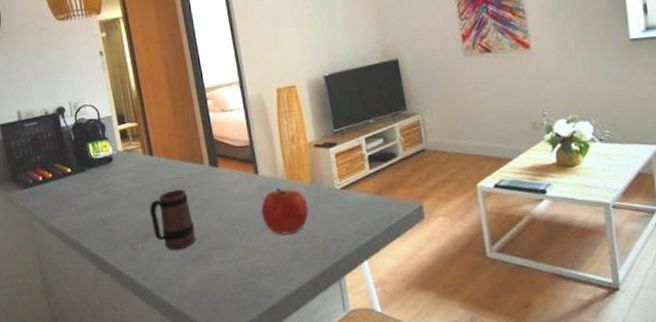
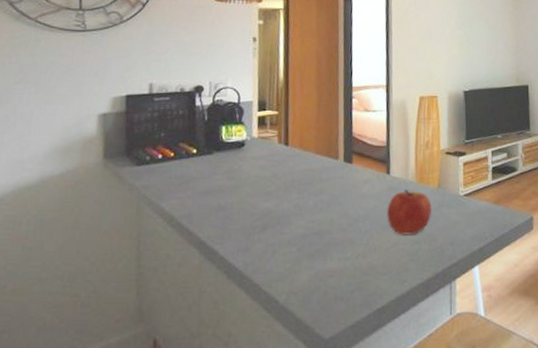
mug: present [149,189,196,250] -> none [273,182,318,243]

